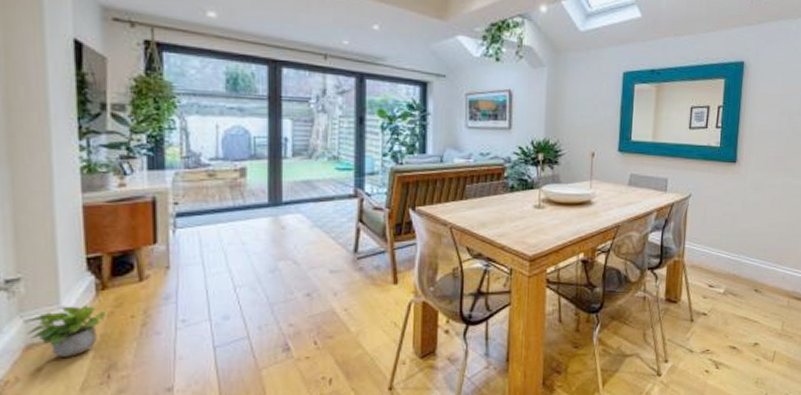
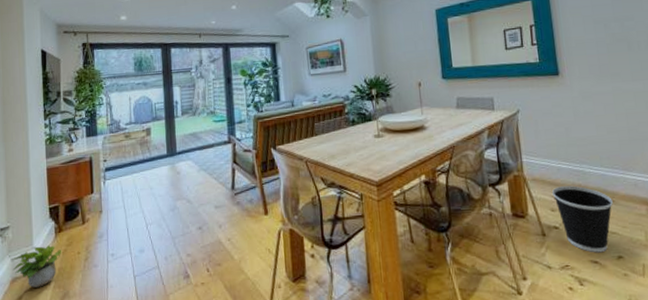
wastebasket: none [707,275,761,339] -> present [552,185,613,253]

